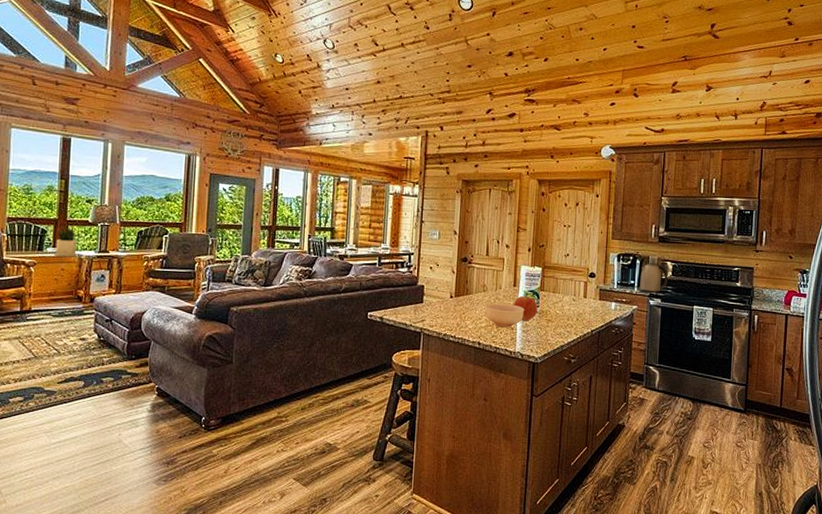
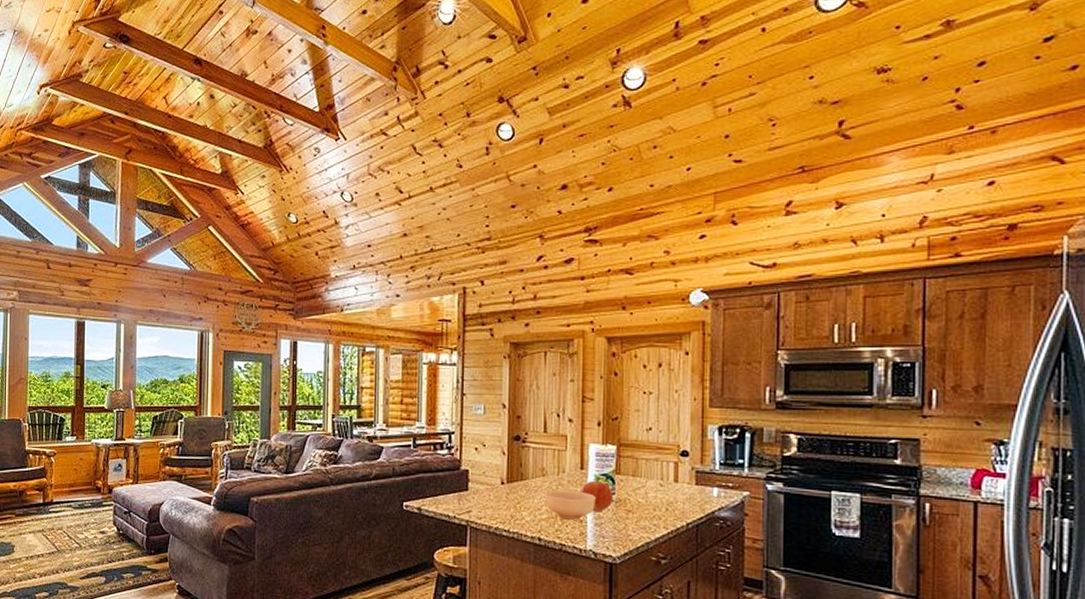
planter: present [54,228,78,258] -> none [73,415,95,447]
kettle: present [639,263,668,294] -> none [751,436,792,476]

